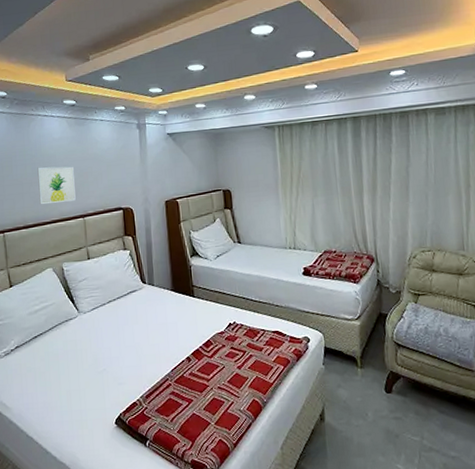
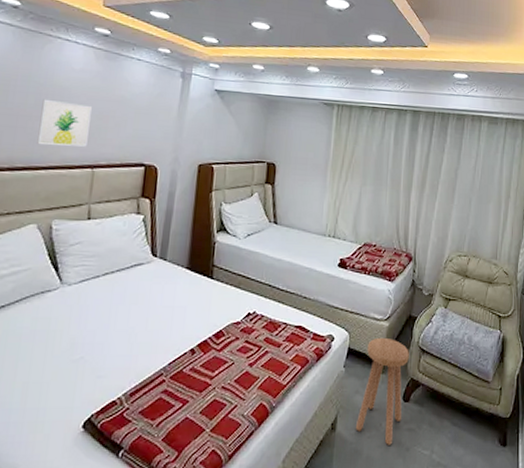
stool: none [342,335,386,433] -> present [355,337,409,445]

